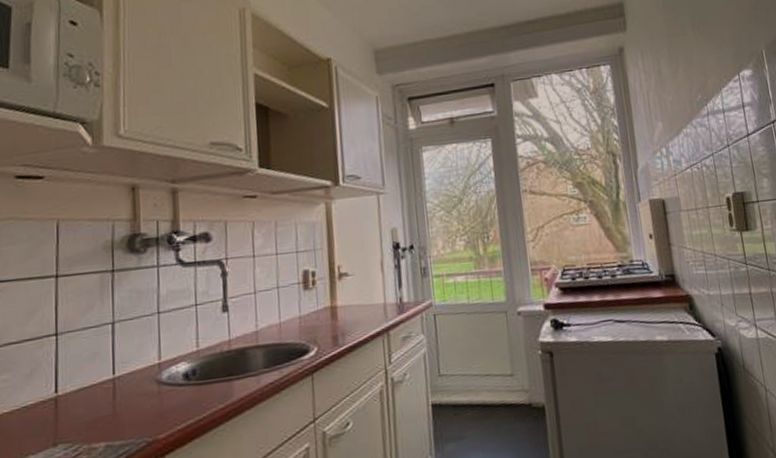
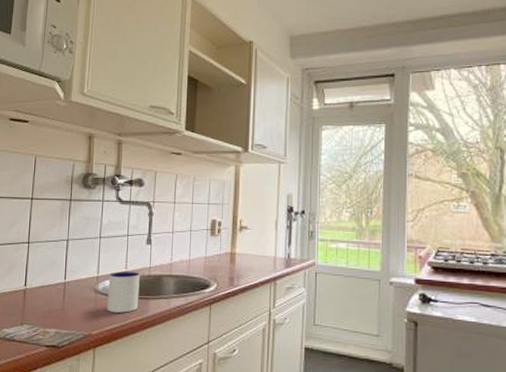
mug: none [175,349,219,406] -> present [107,272,140,313]

